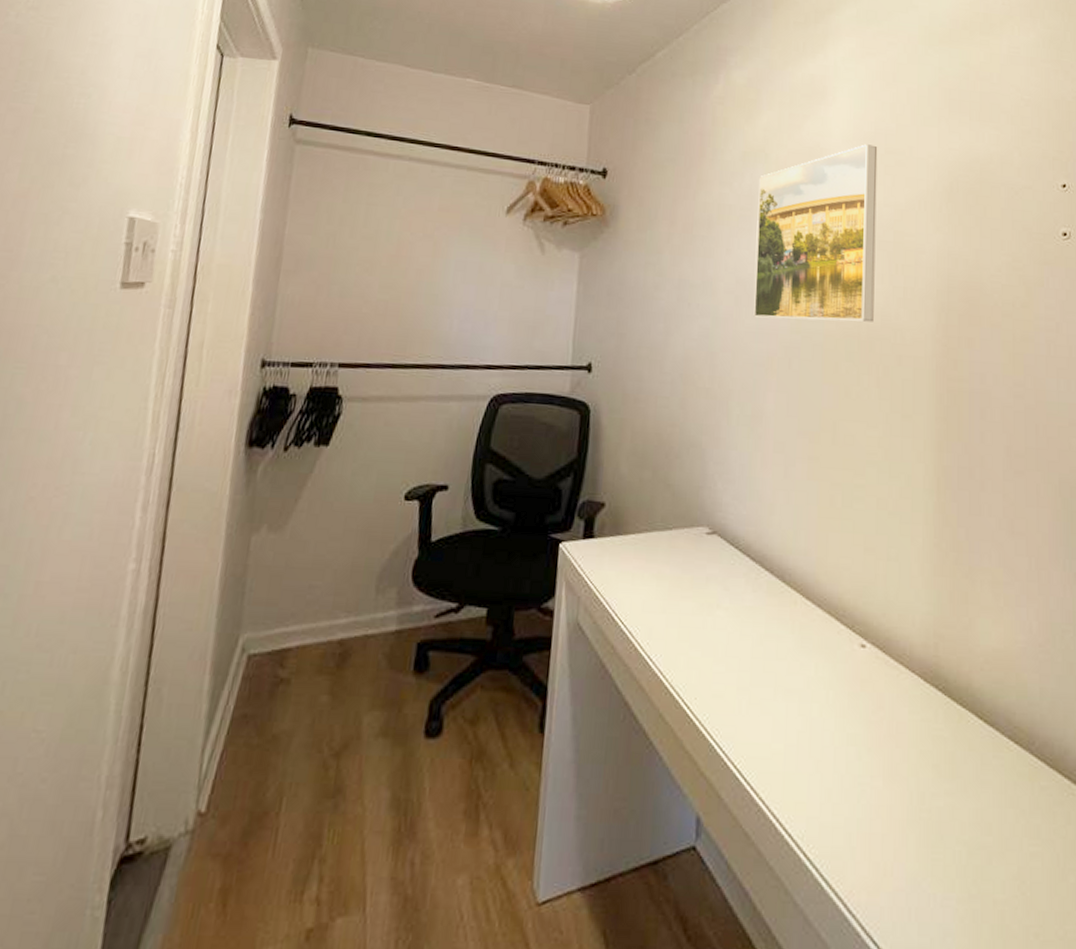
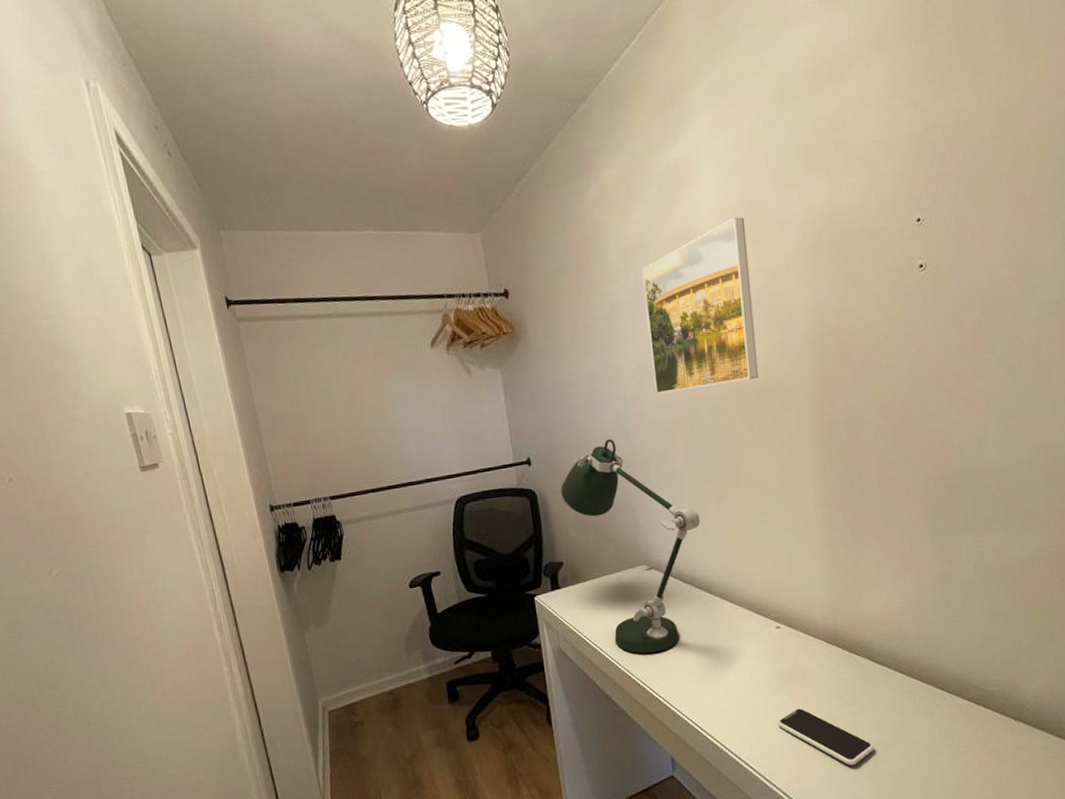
desk lamp: none [620,359,784,652] -> present [560,439,700,654]
smartphone: none [848,772,974,877] -> present [778,708,874,766]

